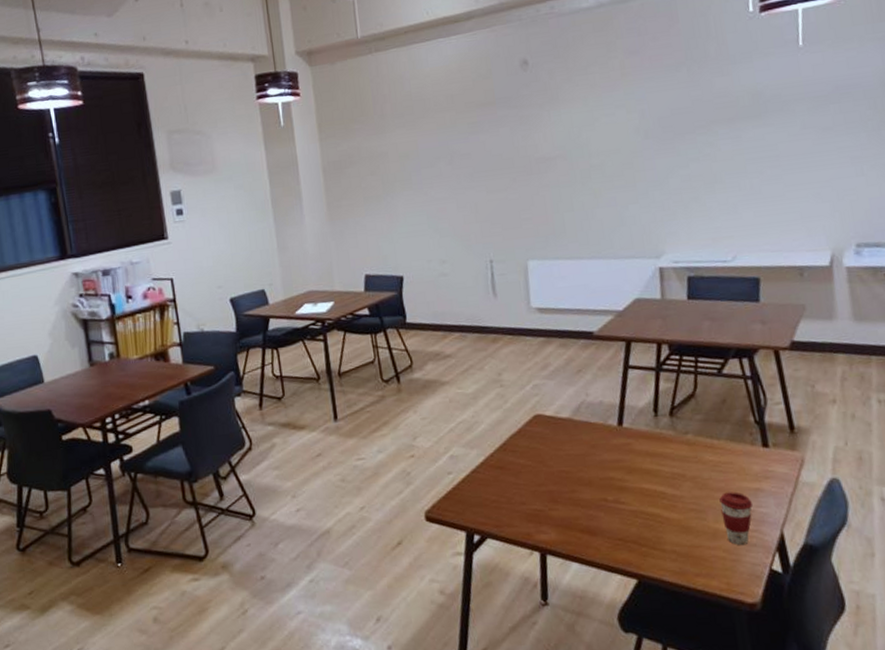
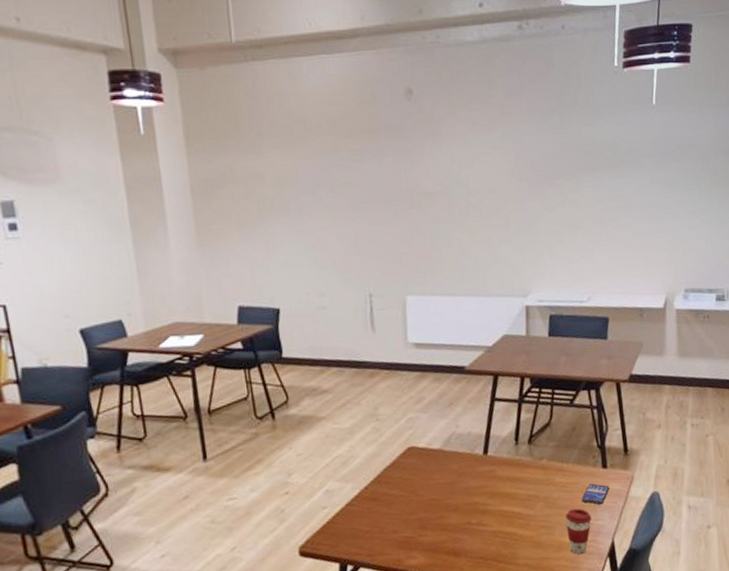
smartphone: none [738,464,773,490] -> present [581,483,609,505]

